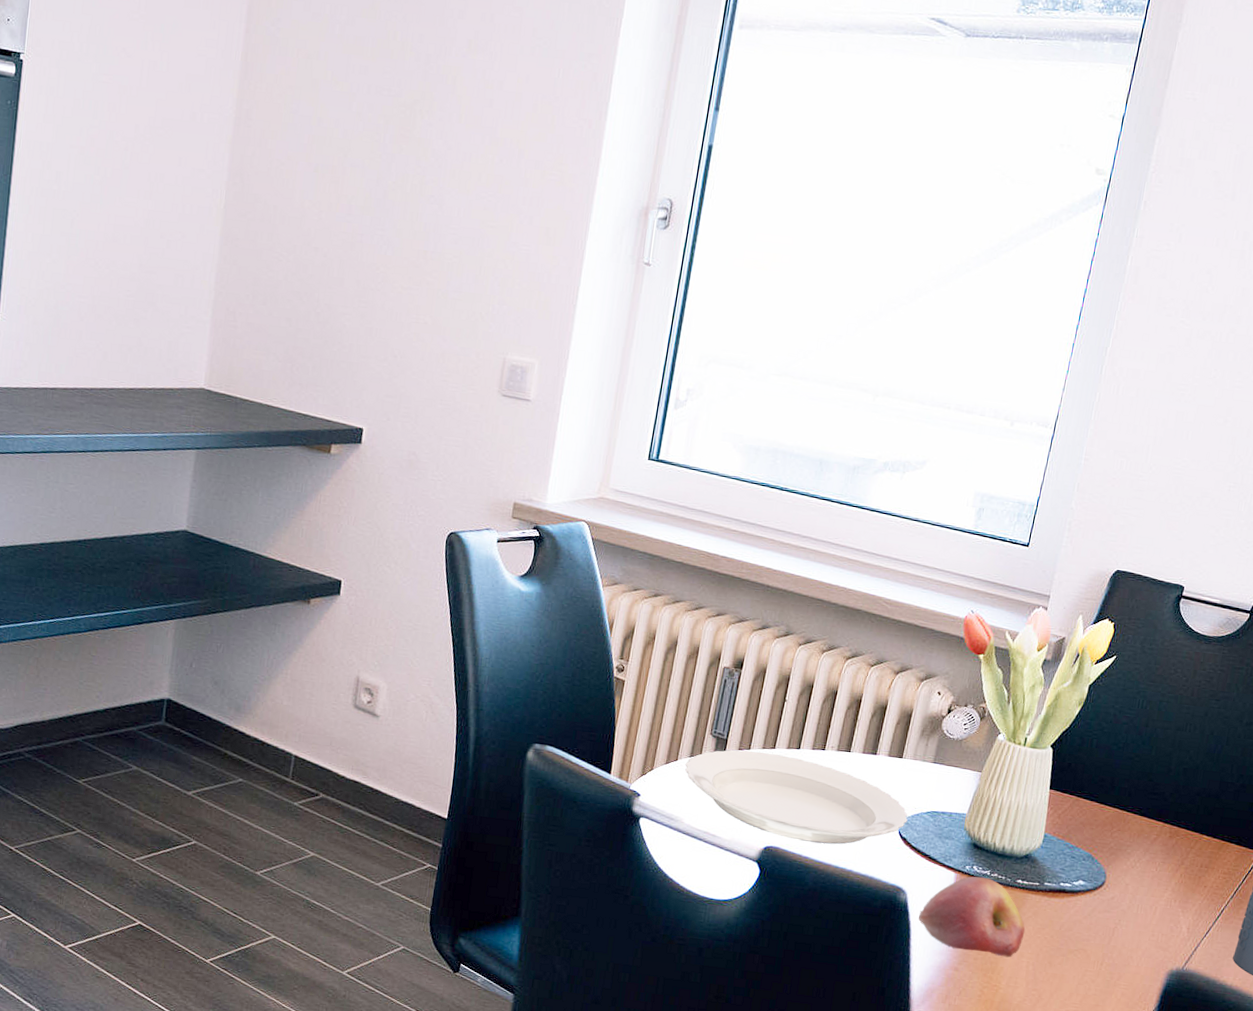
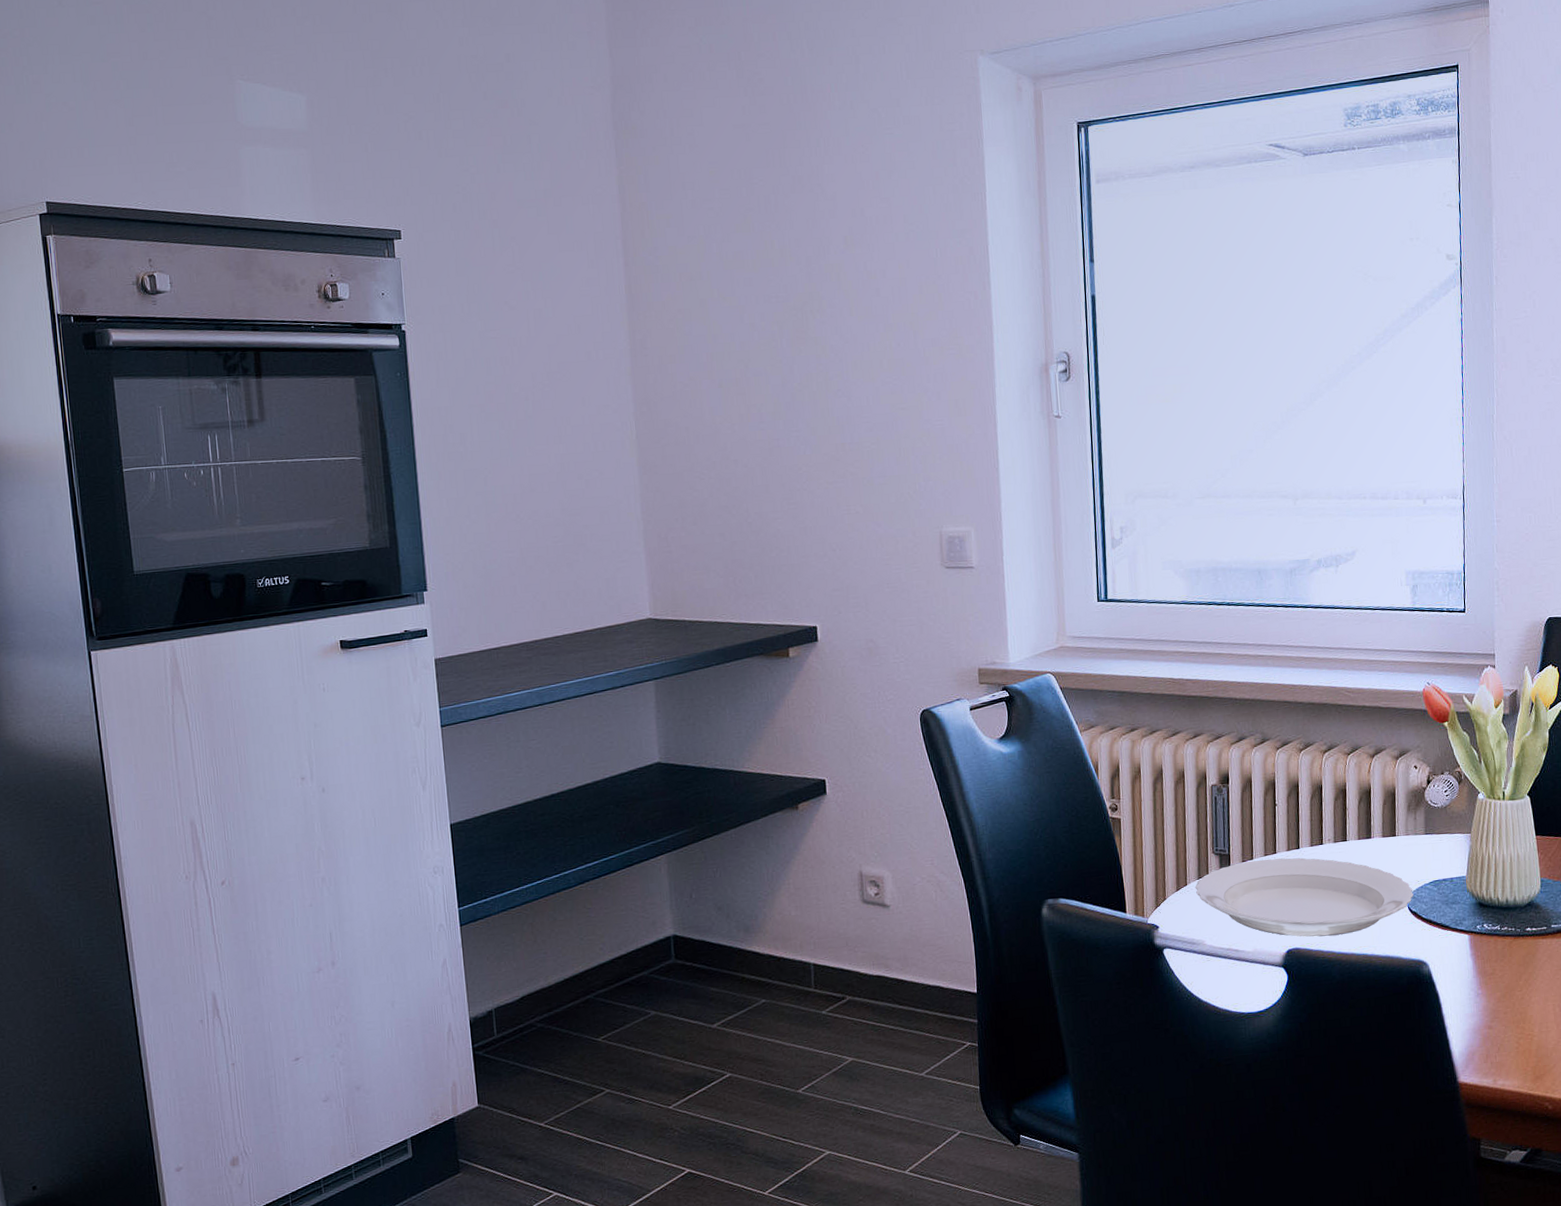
apple: present [919,876,1026,957] -> none [1445,932,1545,1008]

